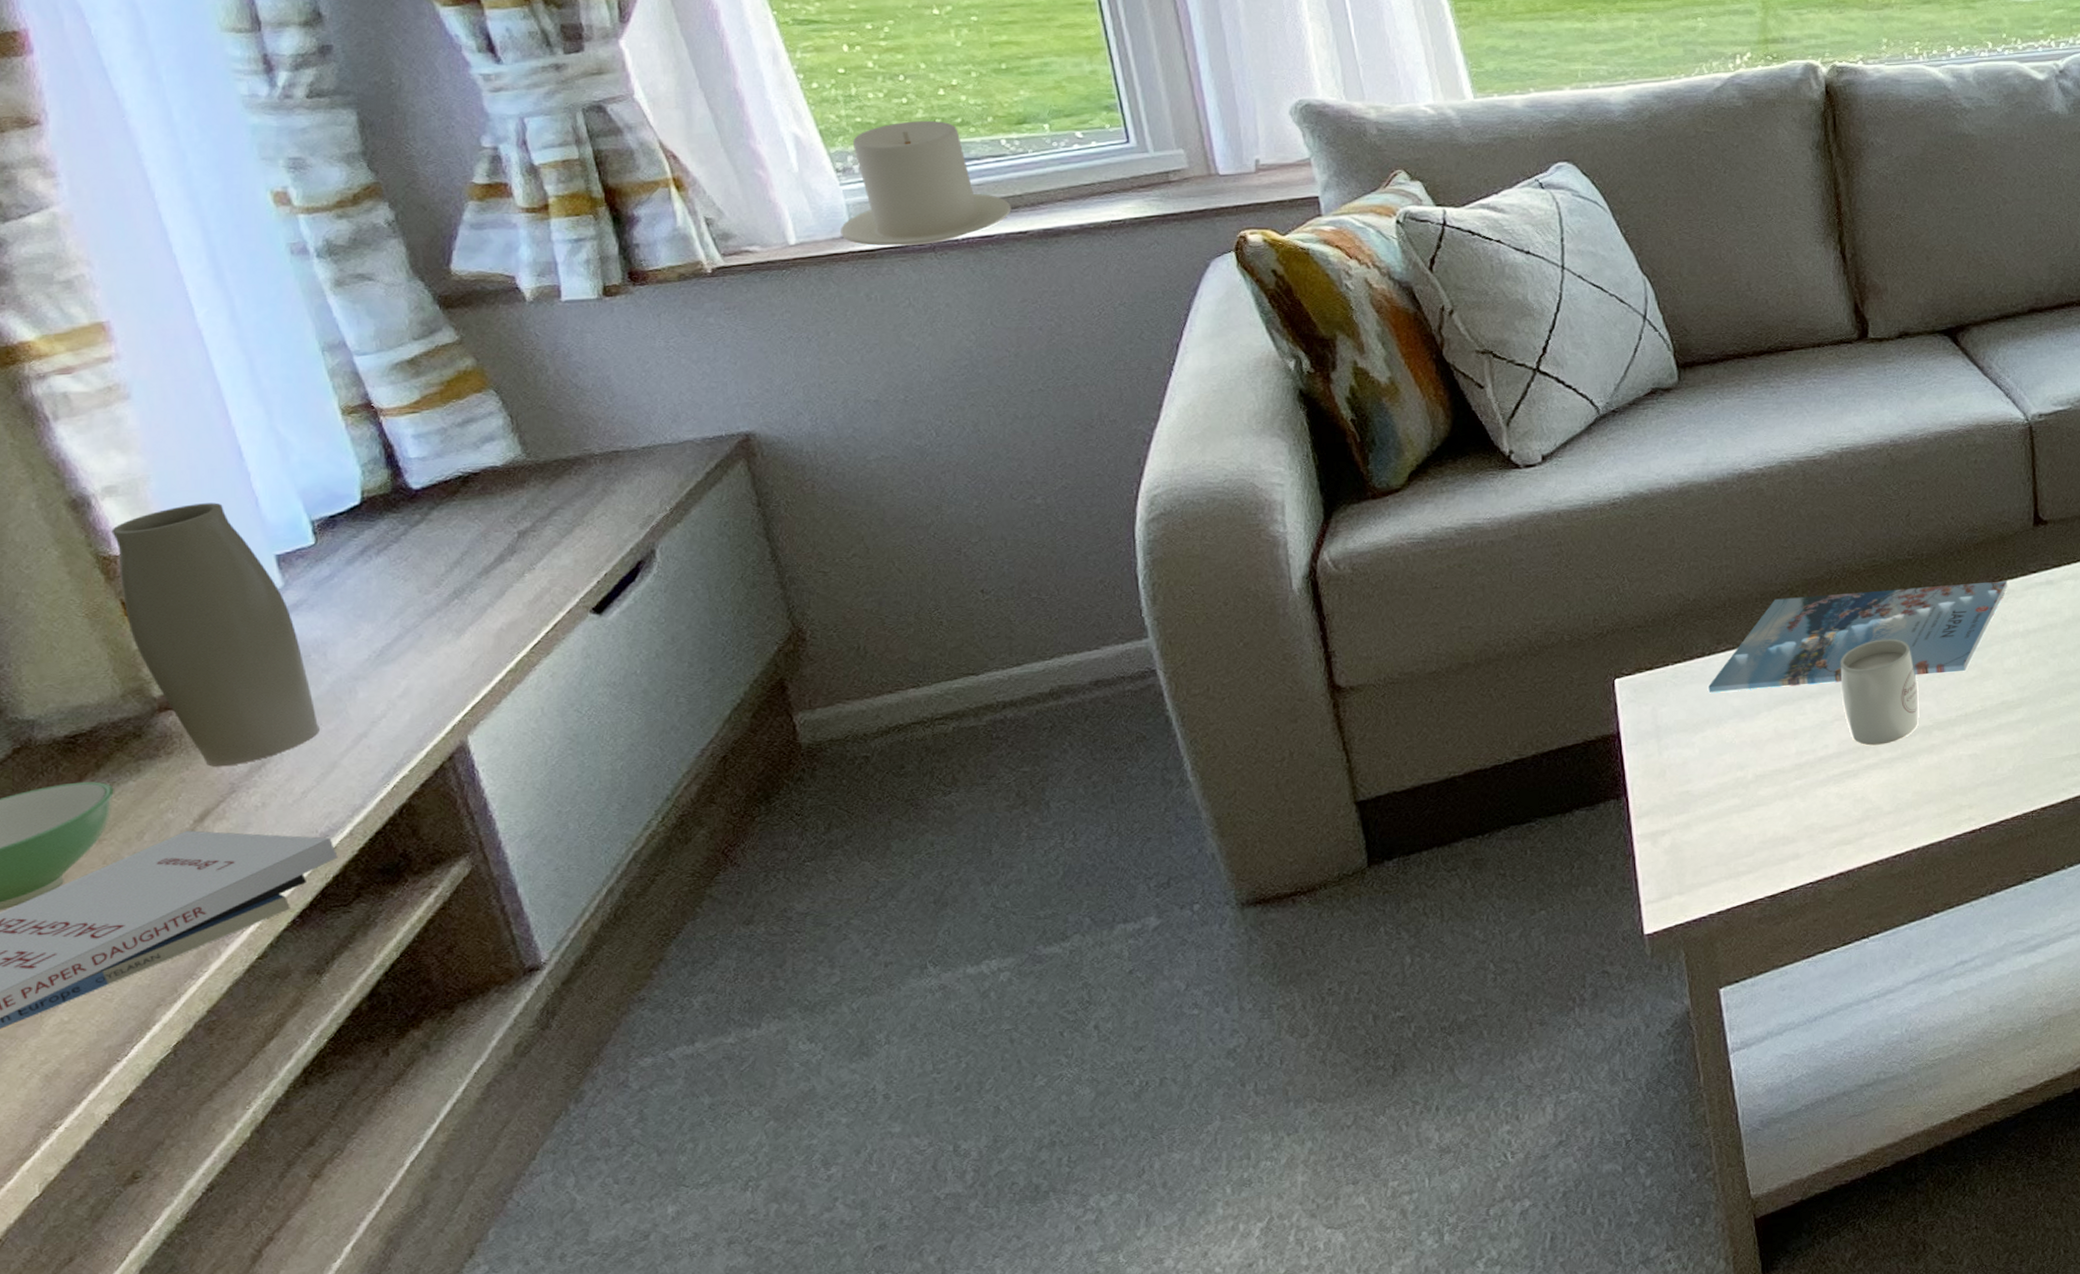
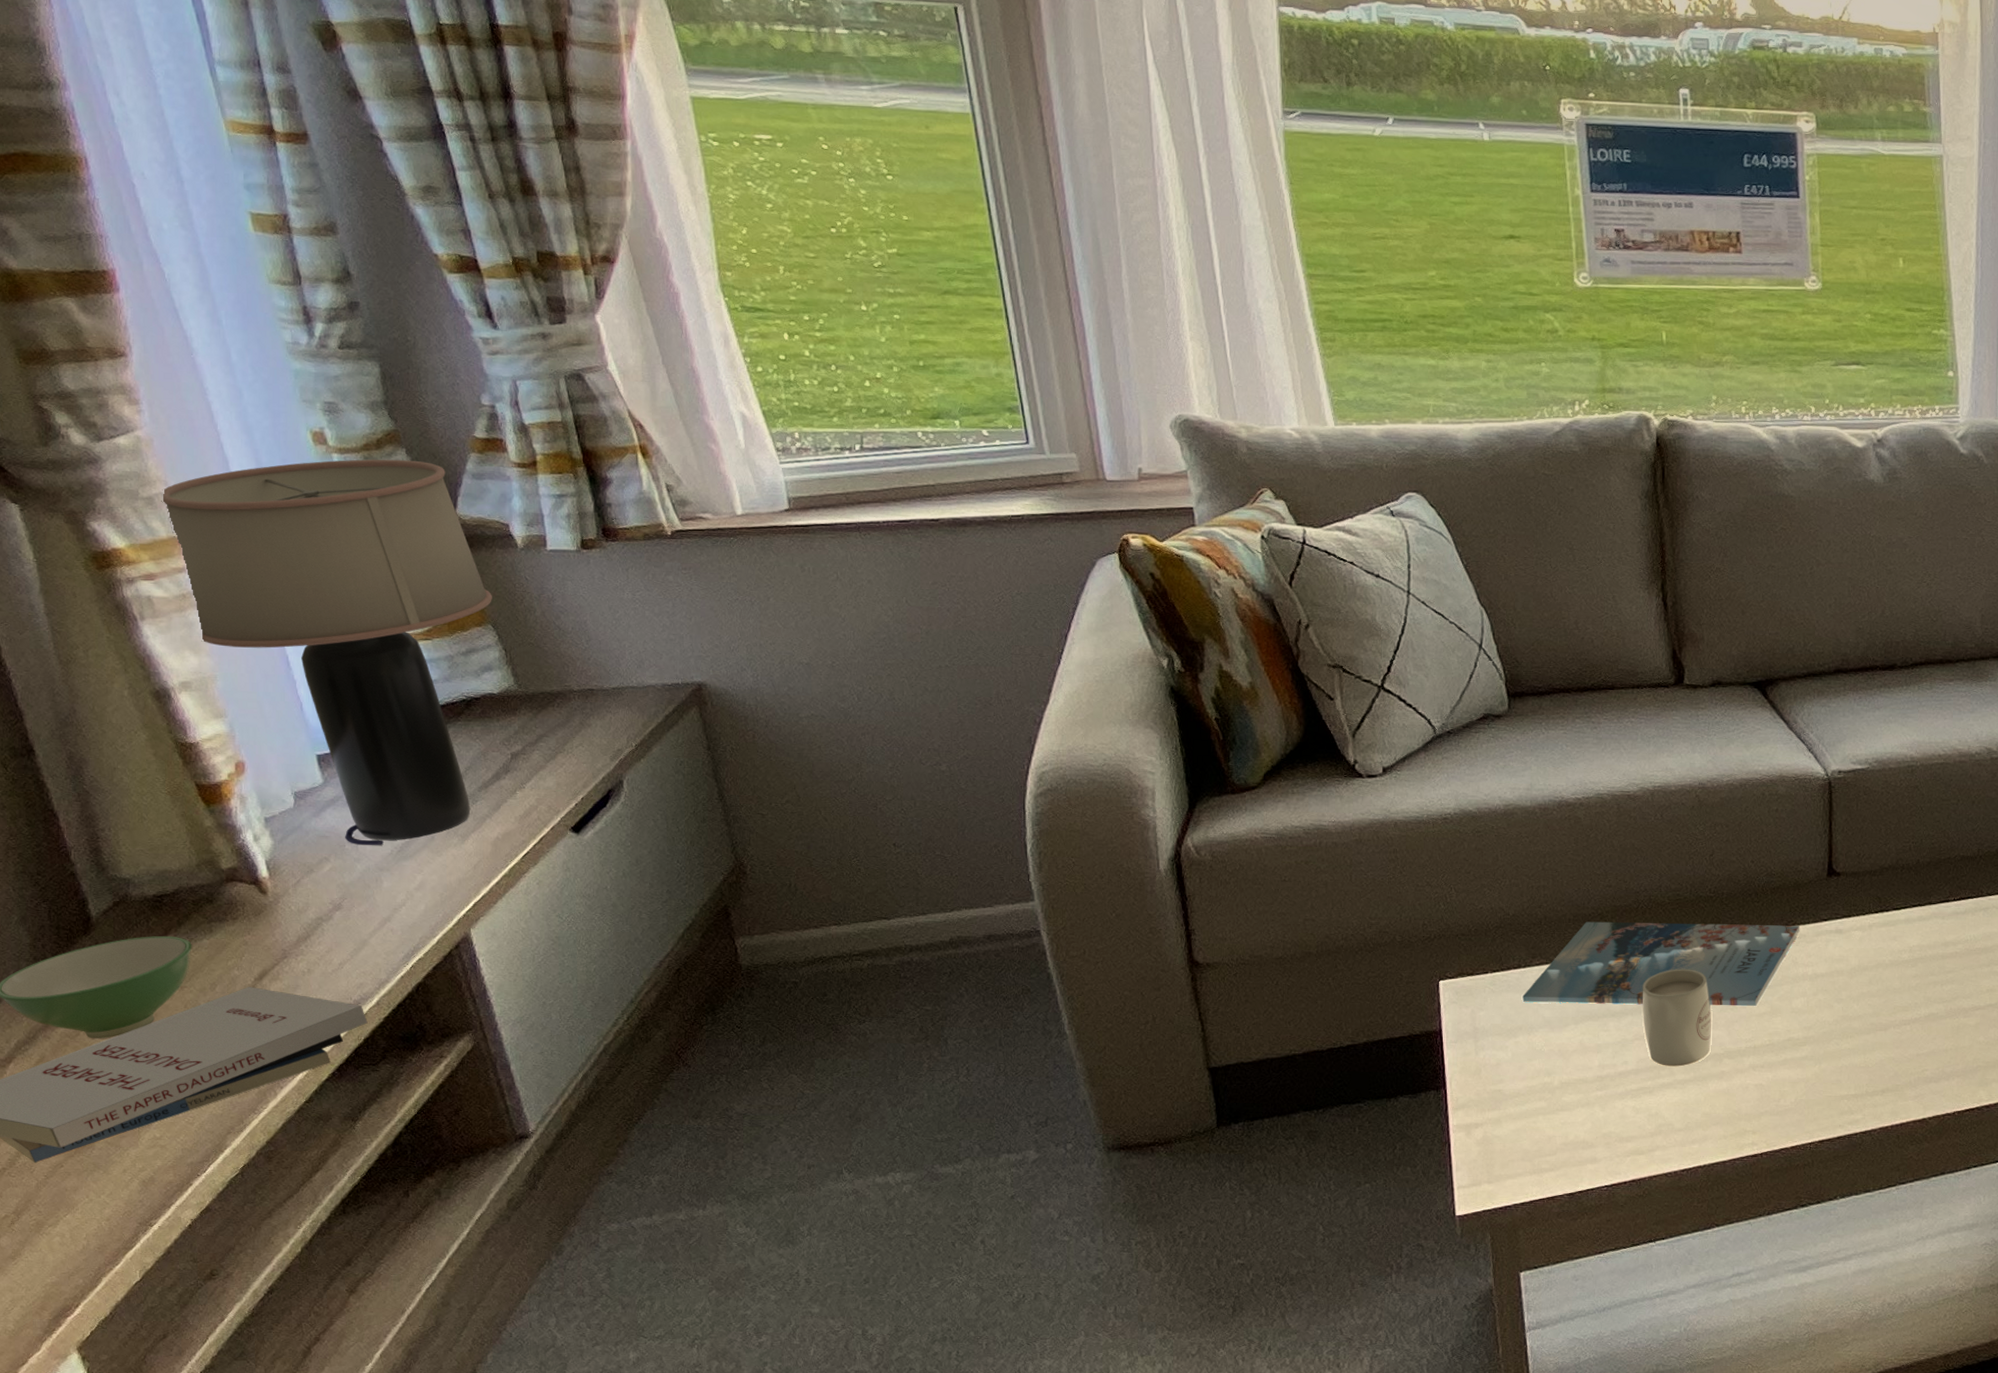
table lamp: none [82,214,495,654] -> present [161,459,492,846]
vase: present [111,502,320,767] -> none [187,704,353,935]
candle: present [841,120,1011,246] -> none [780,409,926,524]

